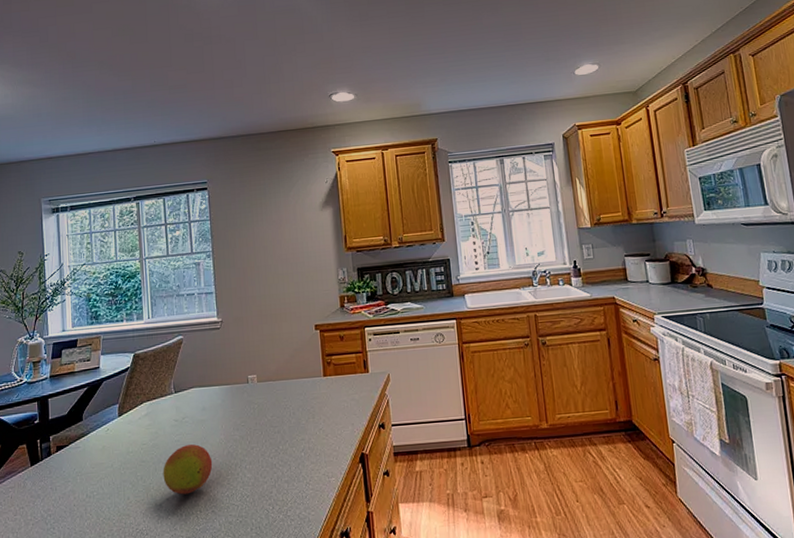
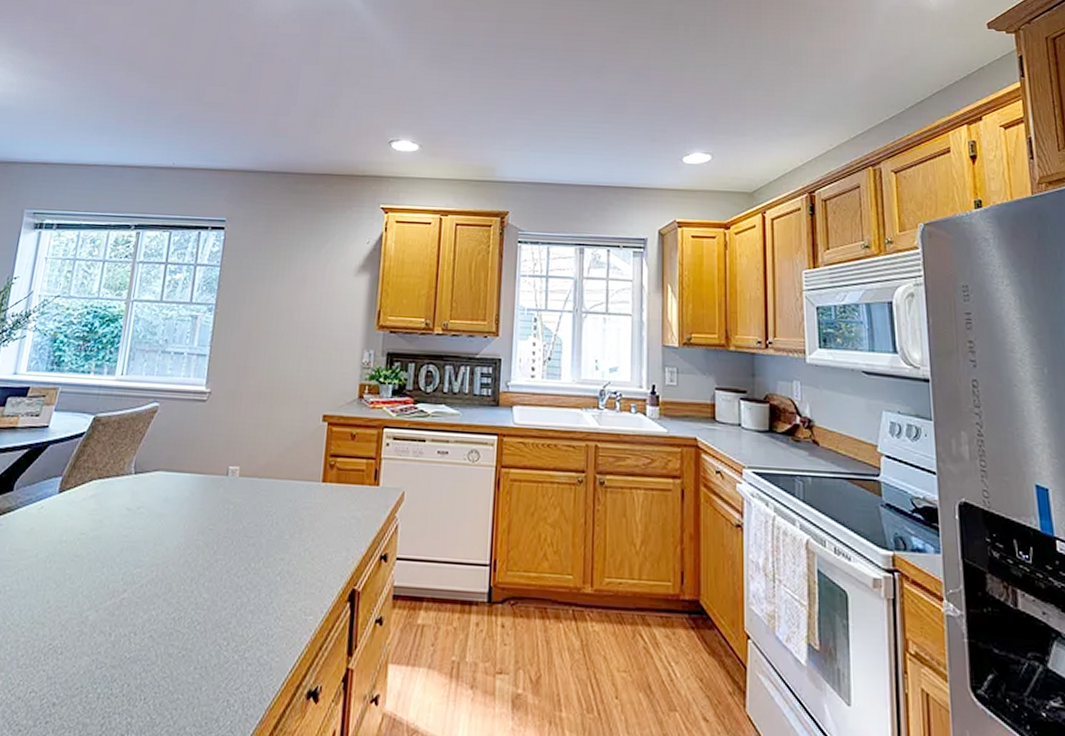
fruit: present [163,444,213,495] -> none [97,543,164,609]

